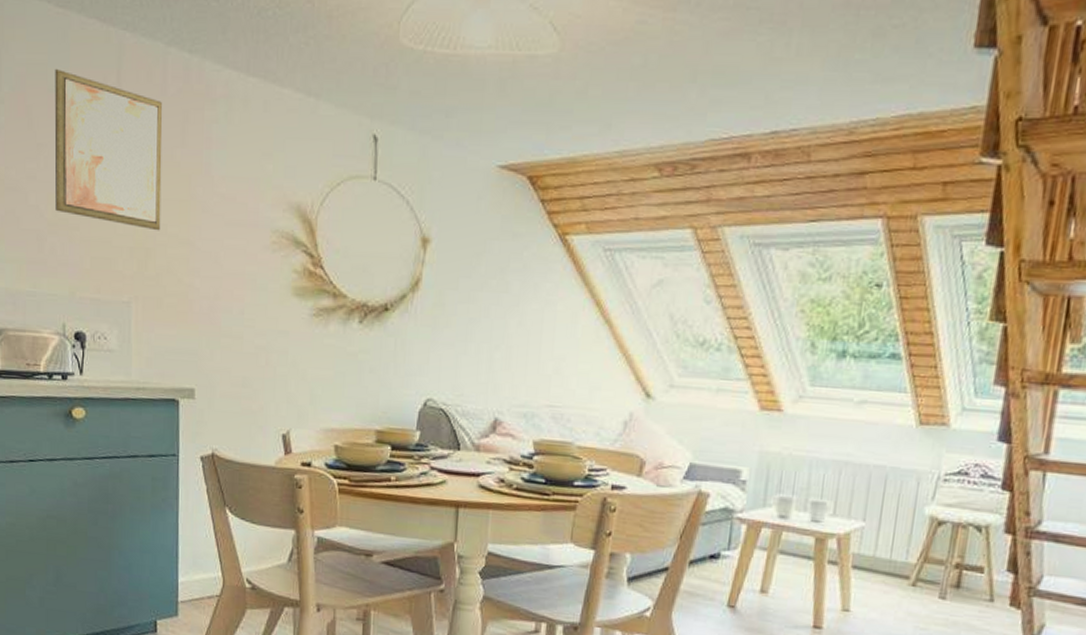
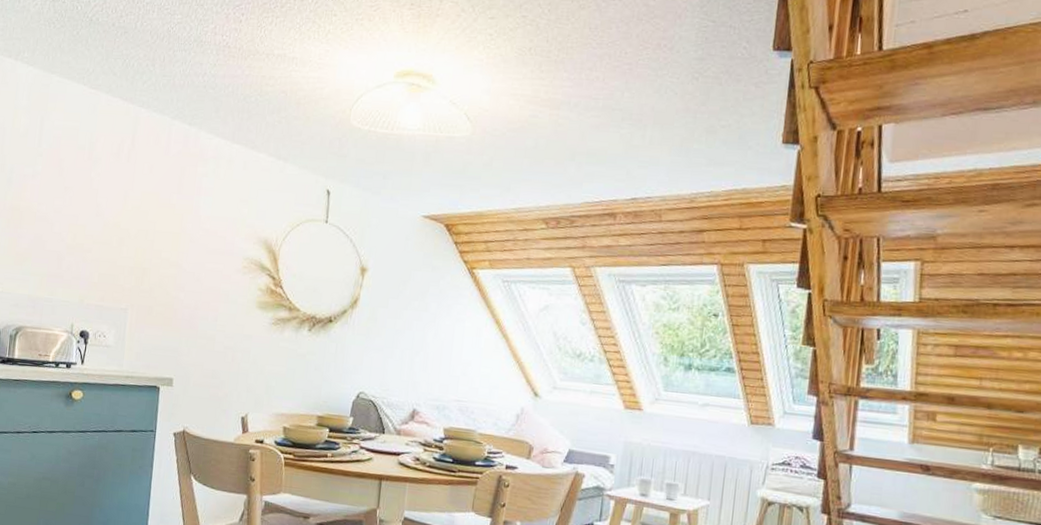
wall art: present [54,69,163,231] -> none [74,133,165,255]

